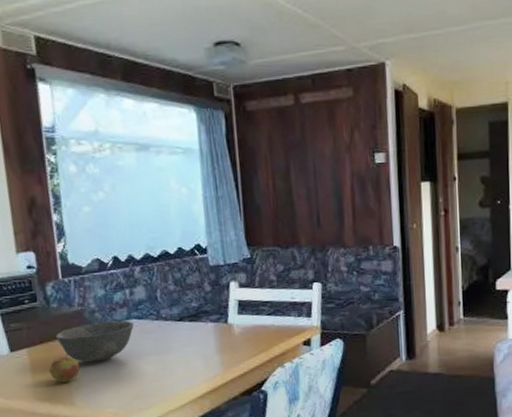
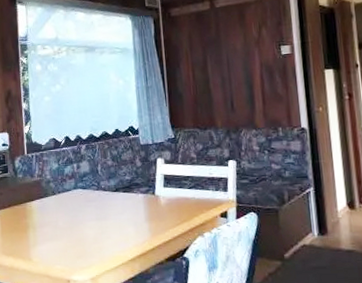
apple: present [49,351,80,383] -> none [14,214,37,241]
bowl: present [55,320,134,363] -> none [19,189,80,225]

